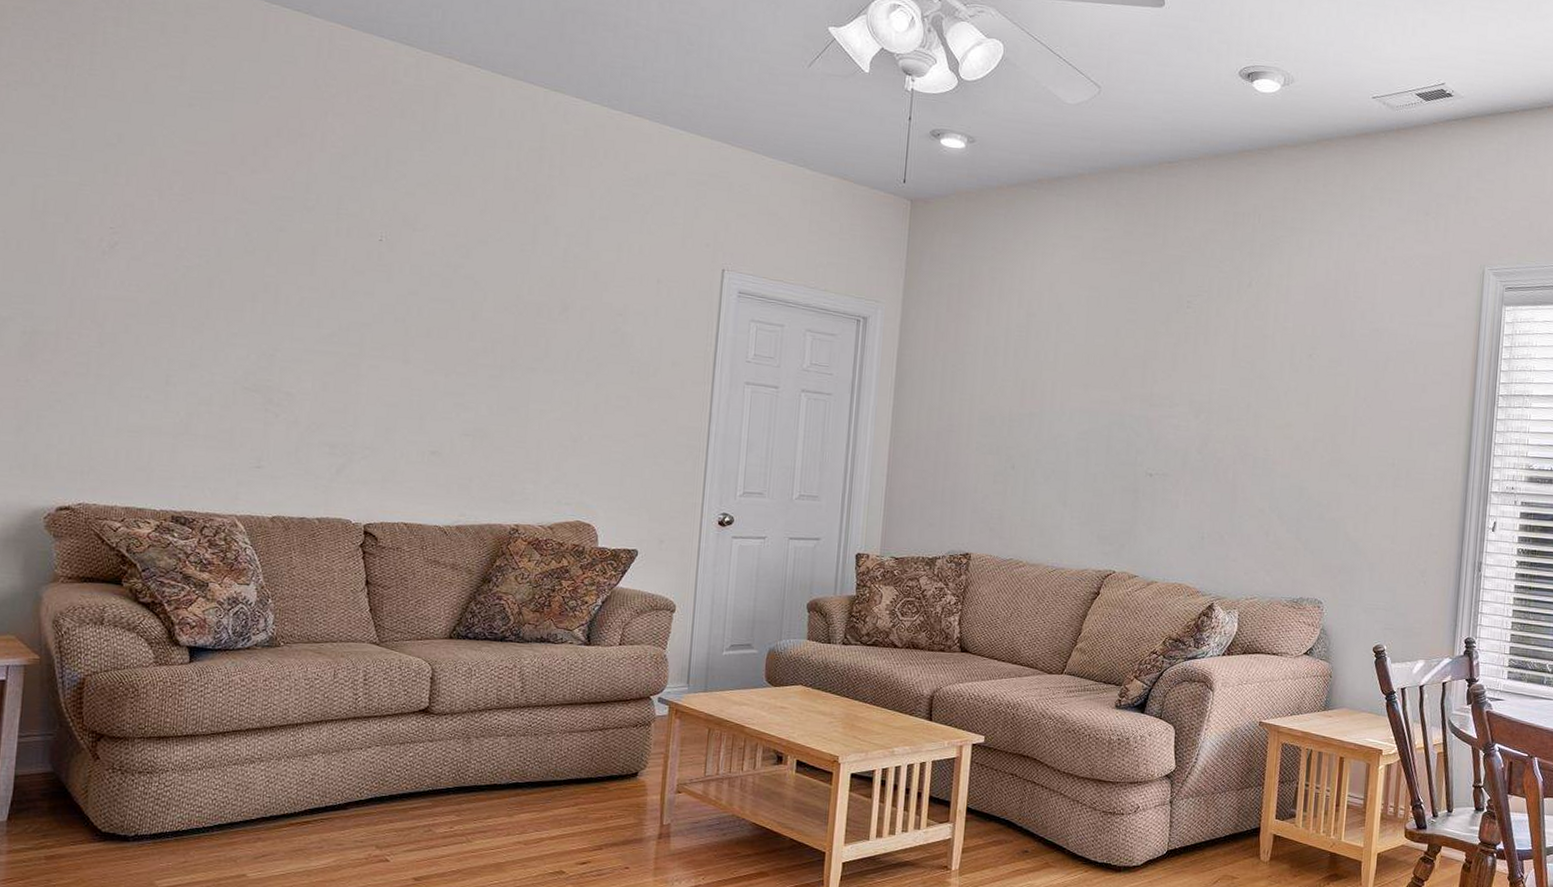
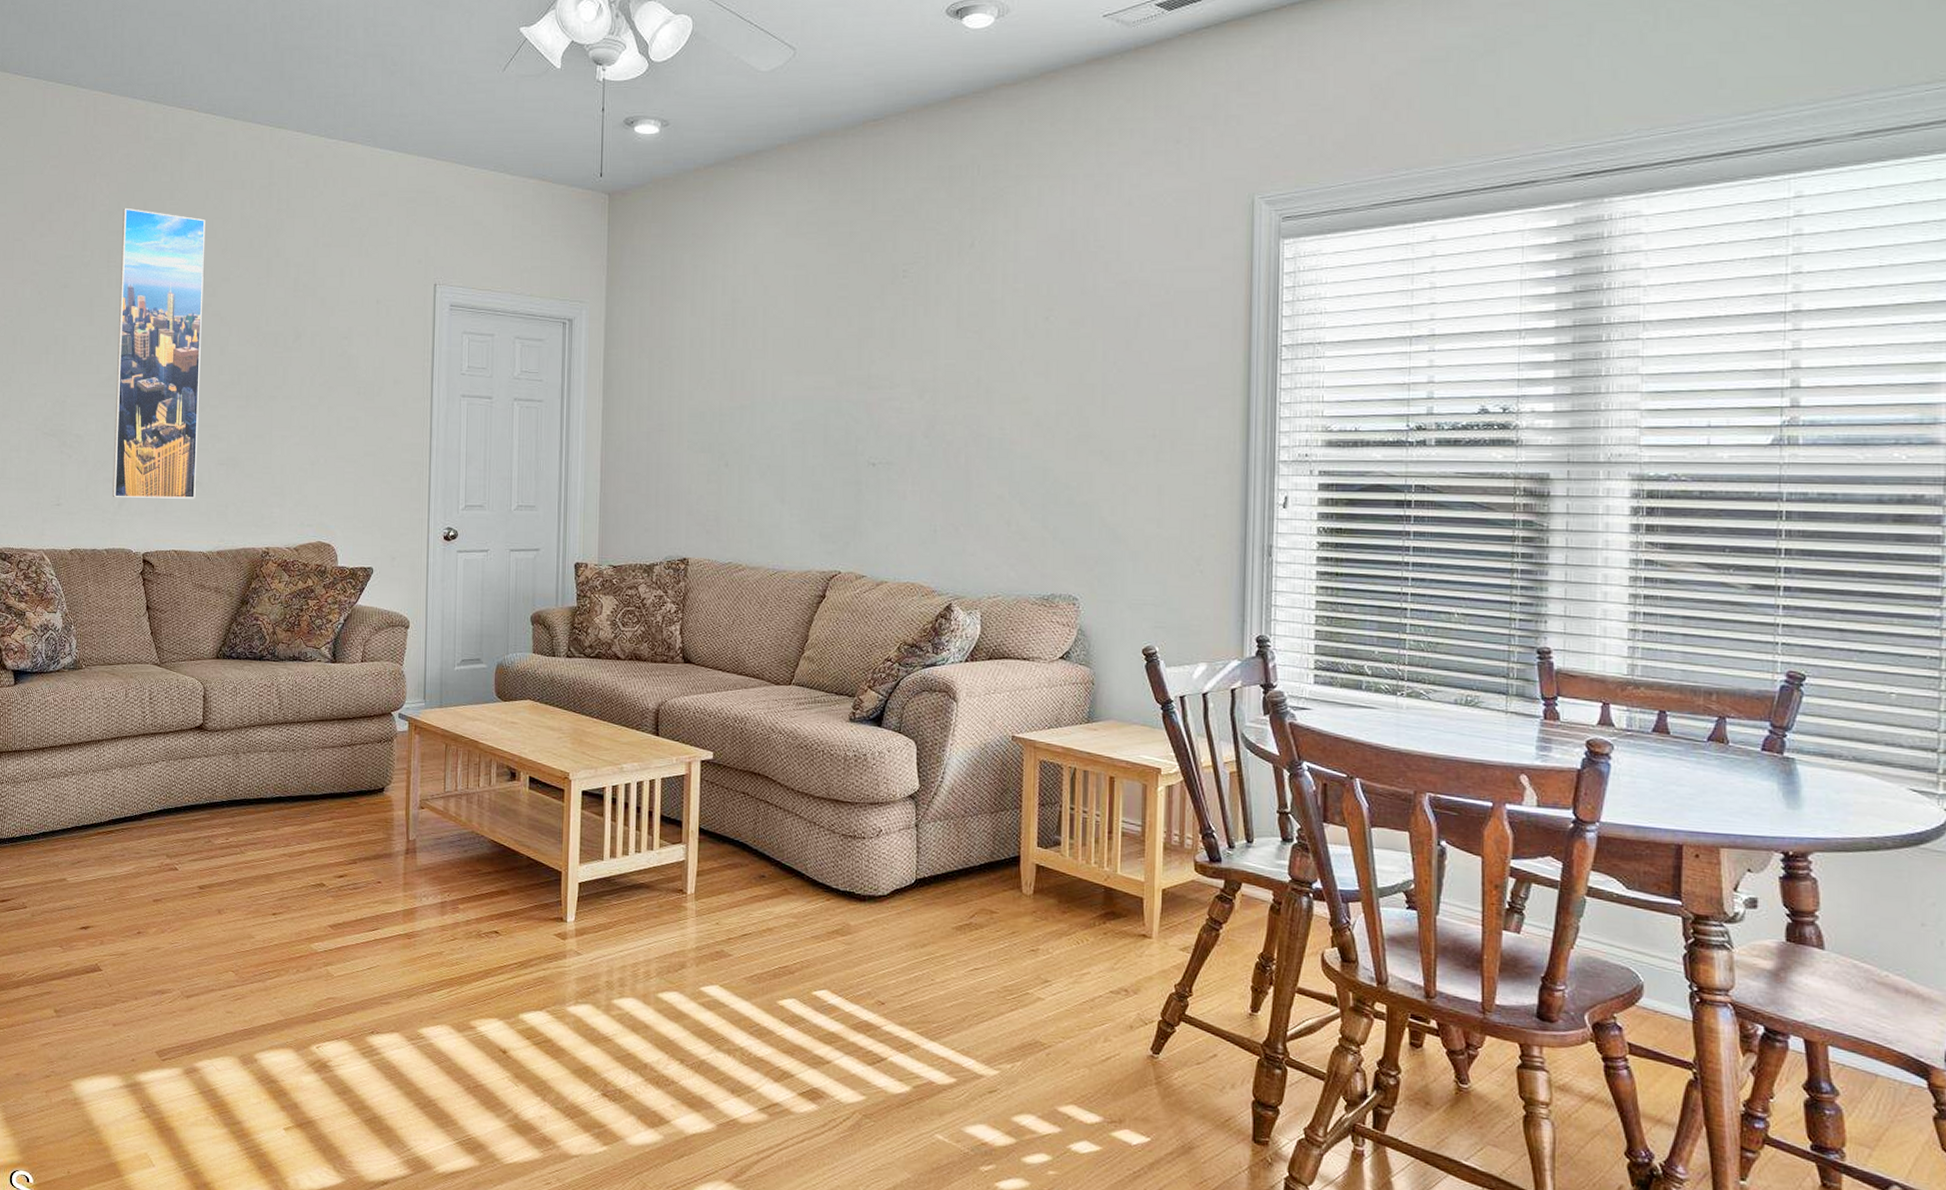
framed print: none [329,152,462,470] -> present [112,207,206,499]

